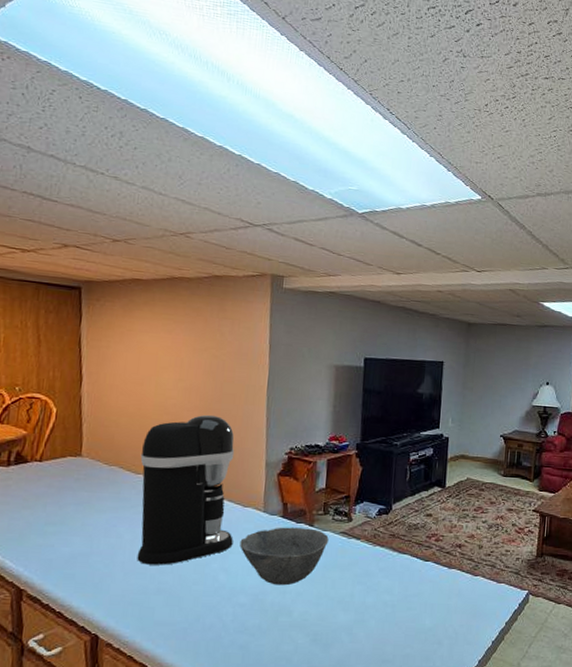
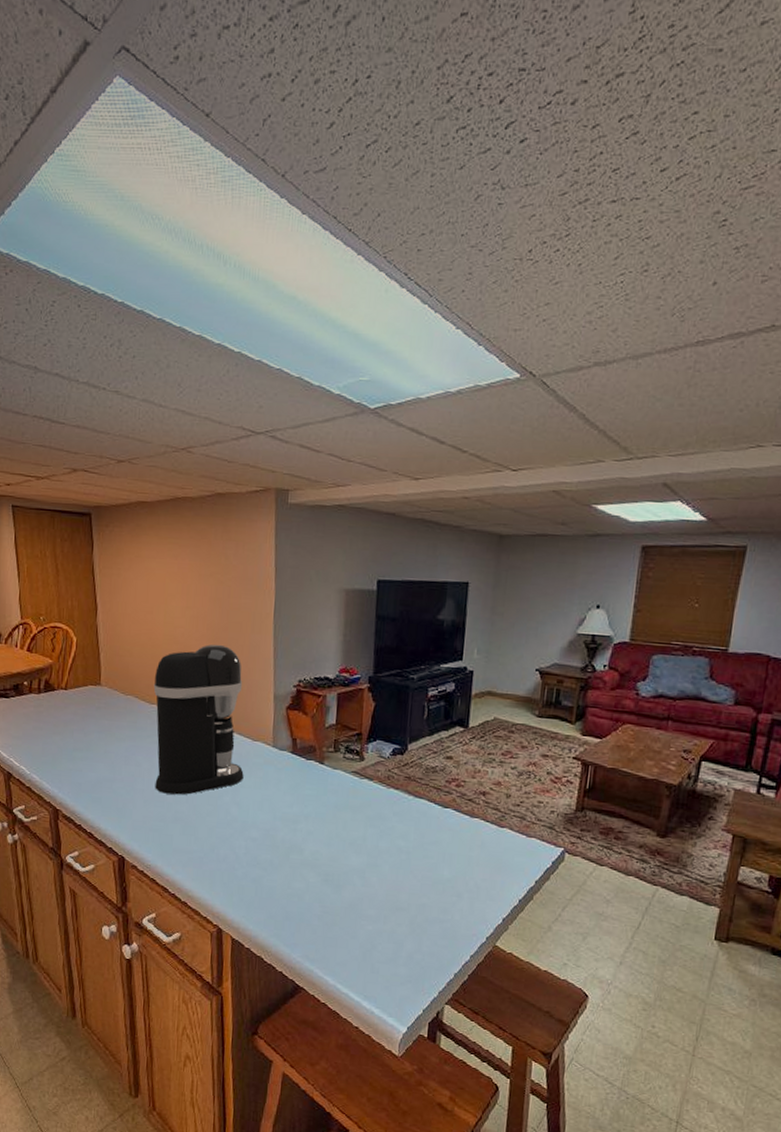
bowl: present [239,527,329,586] -> none [250,763,340,823]

